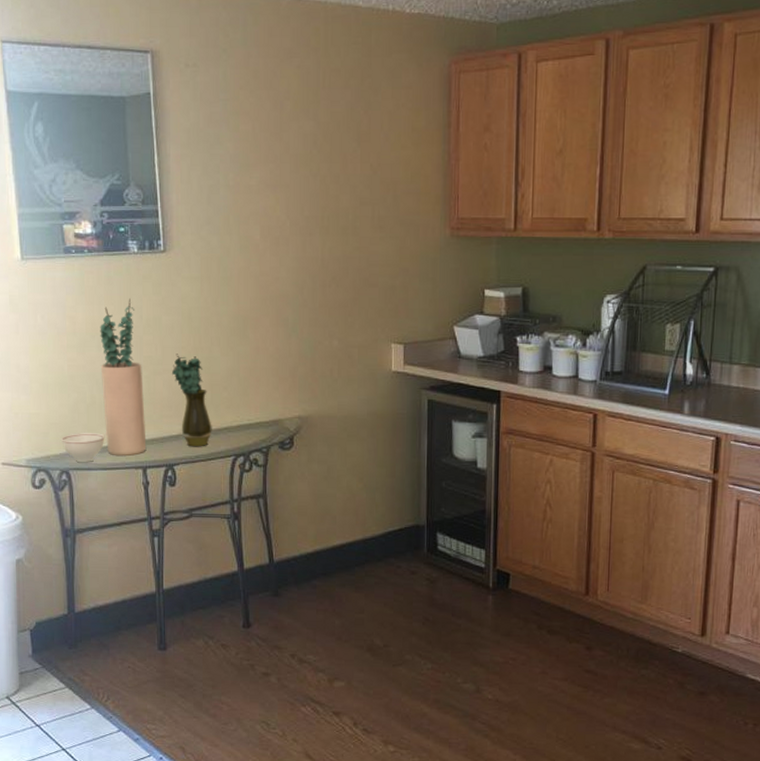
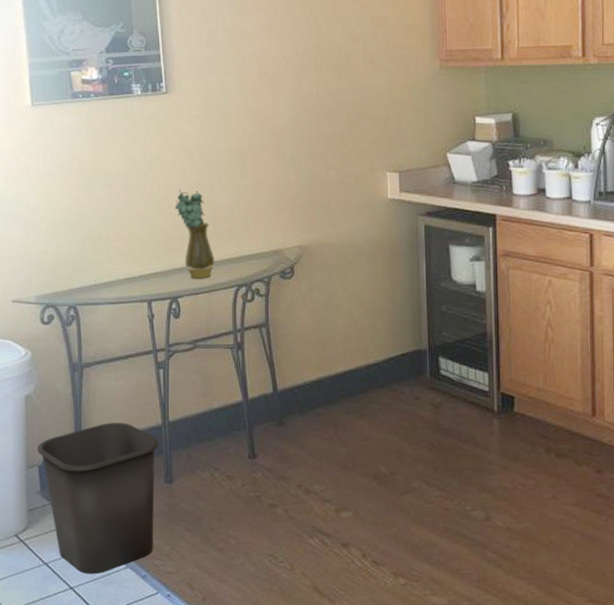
waste bin: none [28,589,153,737] -> present [37,423,159,574]
bowl: present [60,432,105,463] -> none [68,267,111,298]
vase: present [100,298,147,457] -> none [106,138,151,291]

